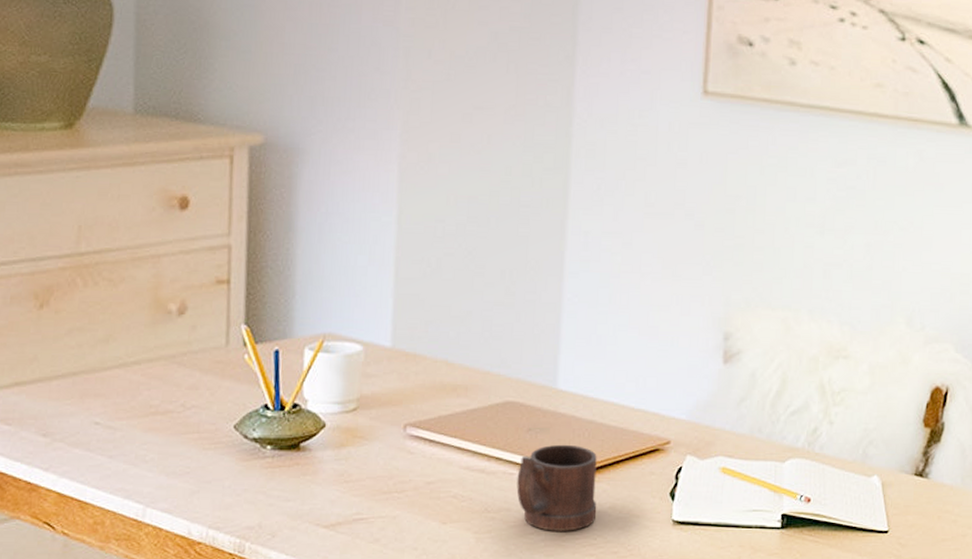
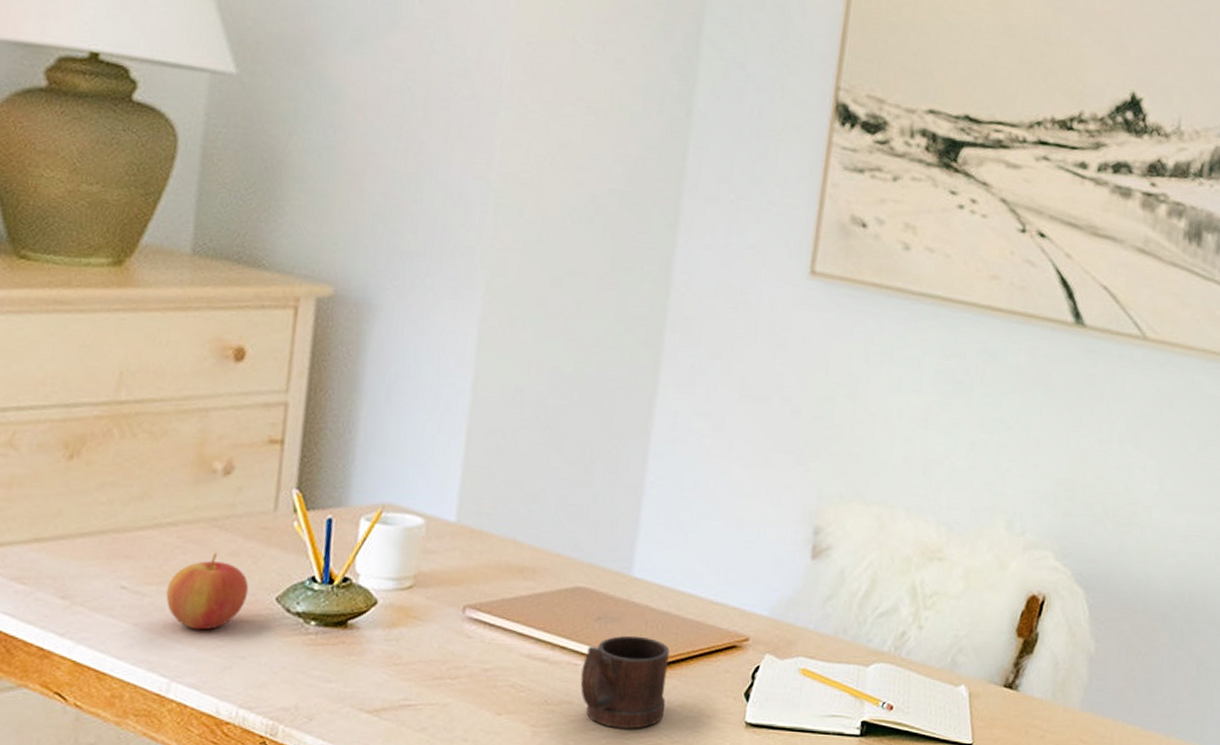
apple: none [135,387,209,459] -> present [166,553,249,631]

